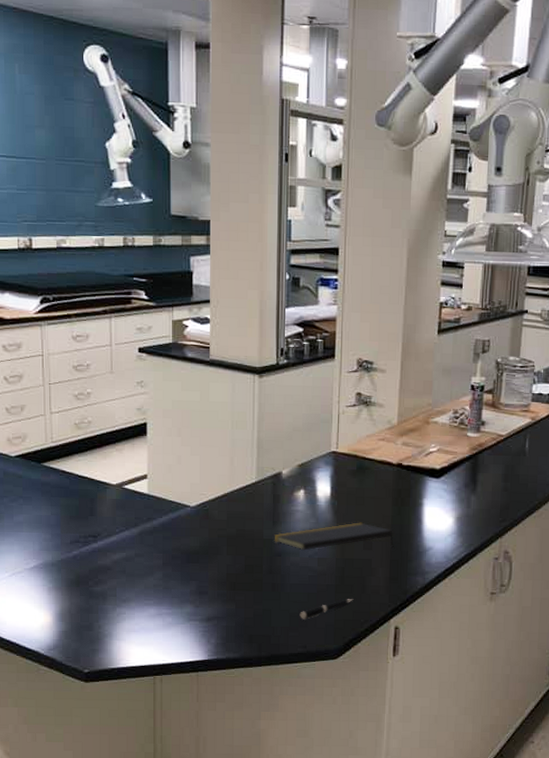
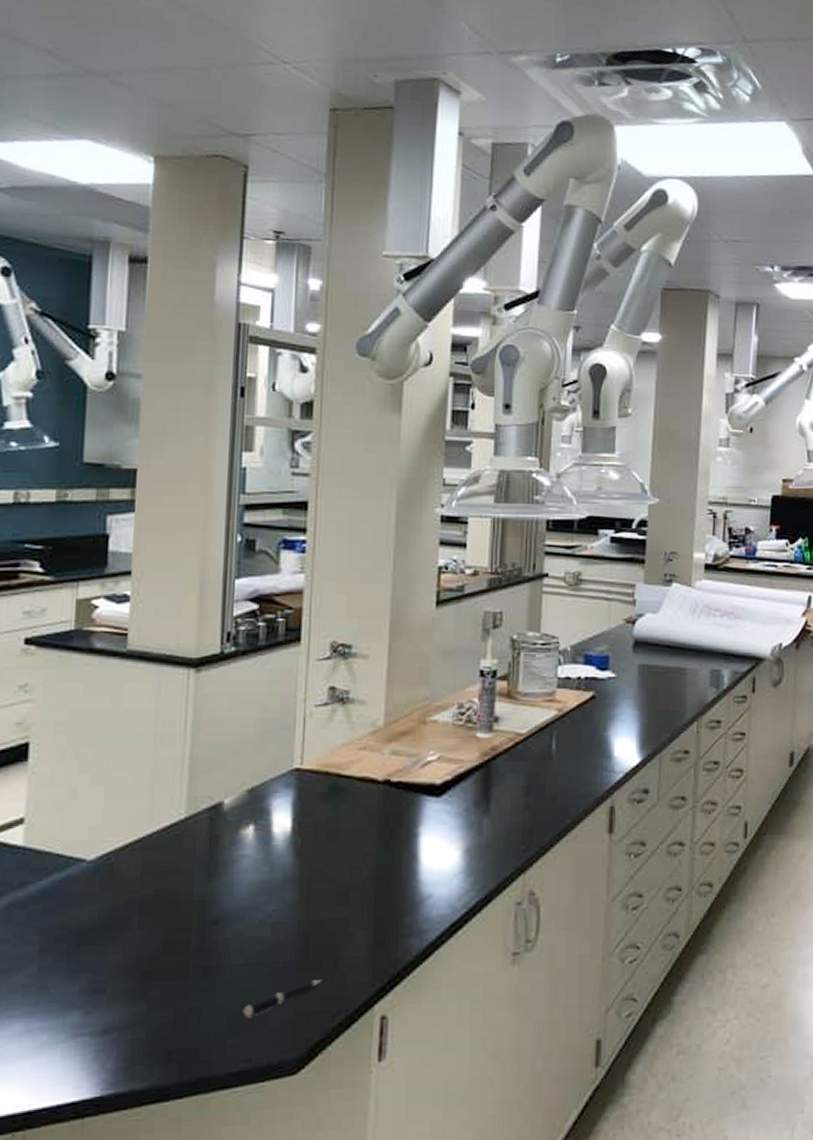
notepad: present [273,522,394,551] -> none [207,866,379,914]

